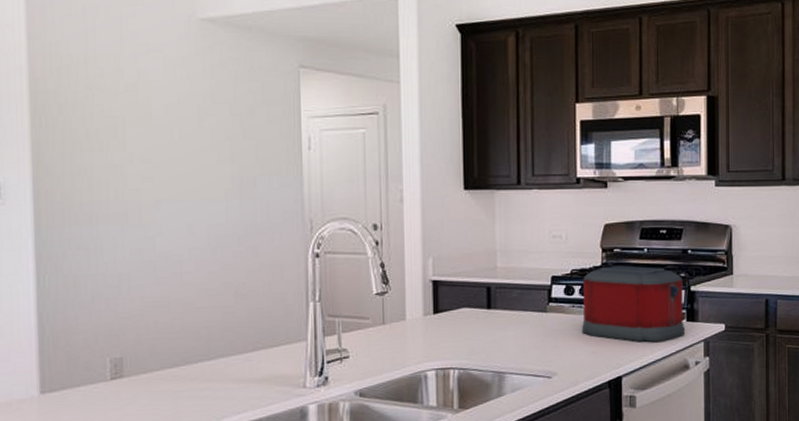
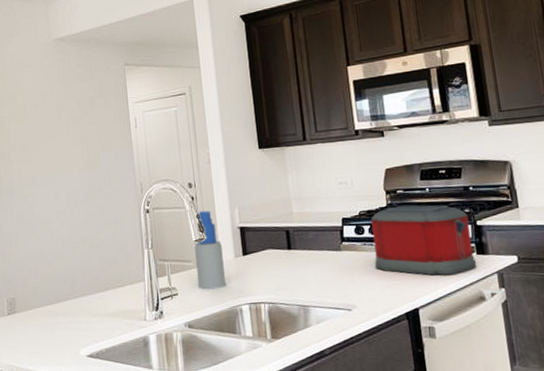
spray bottle: none [375,259,410,353] -> present [194,210,226,290]

